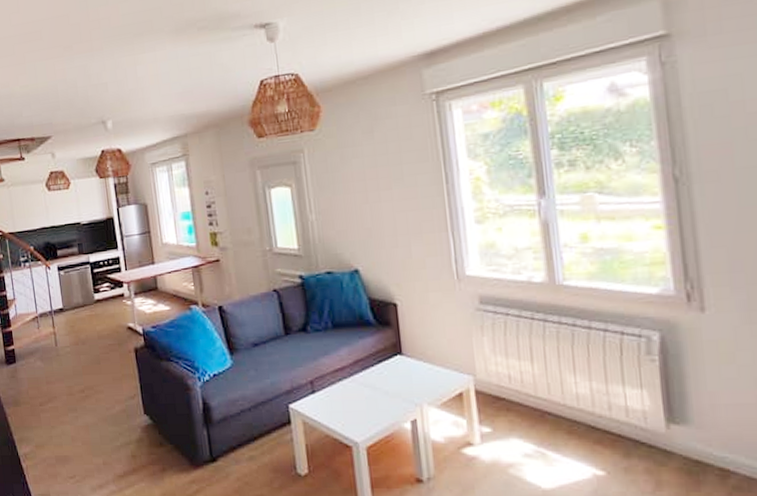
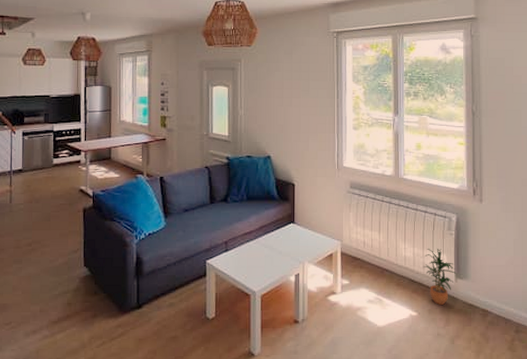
potted plant: none [609,381,669,461] -> present [423,248,458,305]

